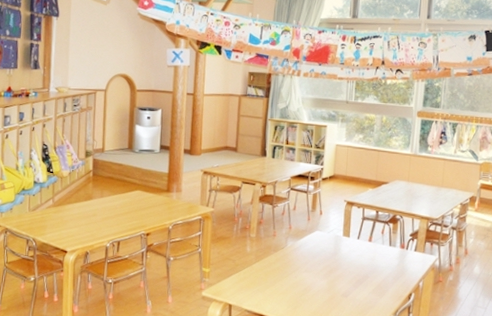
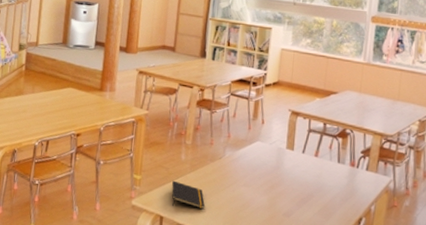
notepad: none [239,271,270,295] -> present [171,180,205,209]

